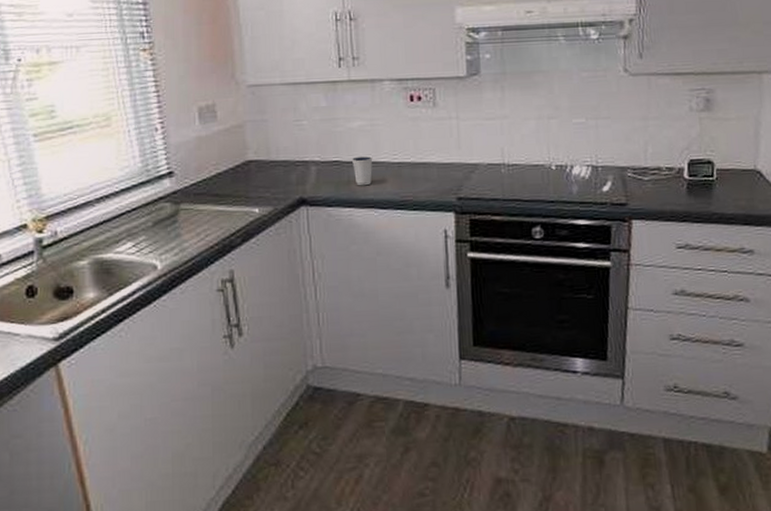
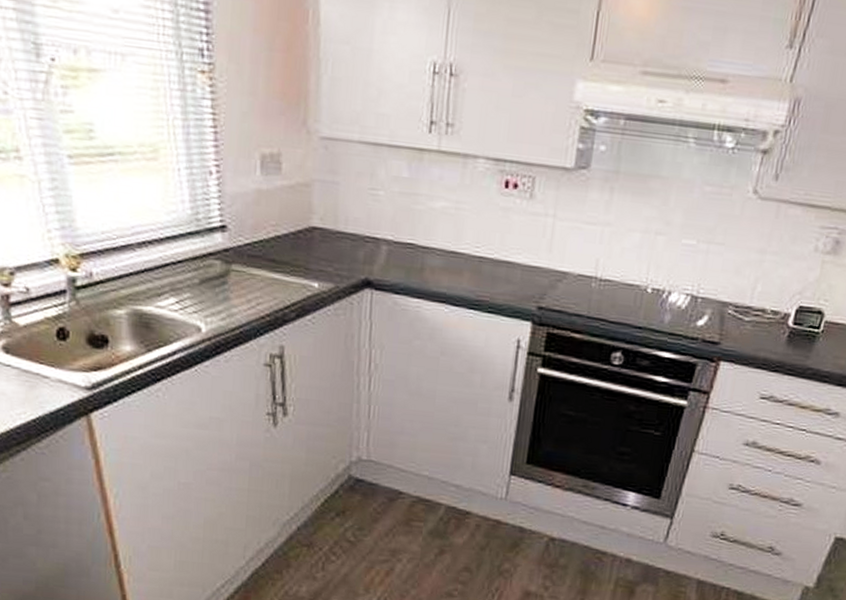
dixie cup: present [351,155,373,186] -> none [428,242,452,277]

